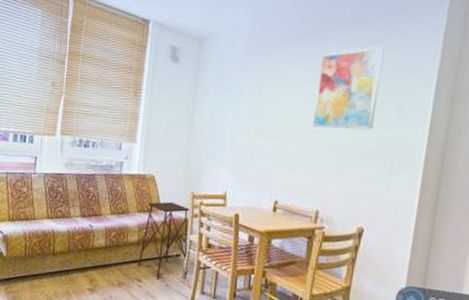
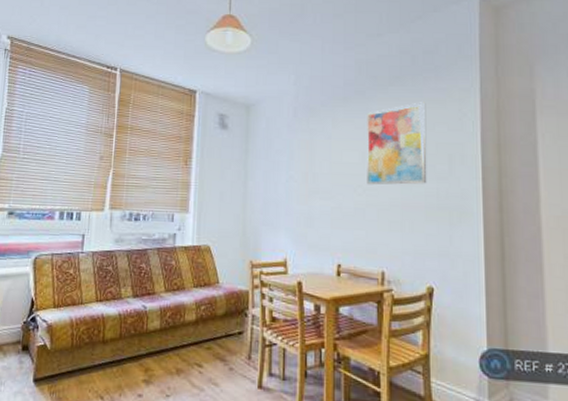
side table: present [138,201,190,280] -> none [197,273,253,363]

